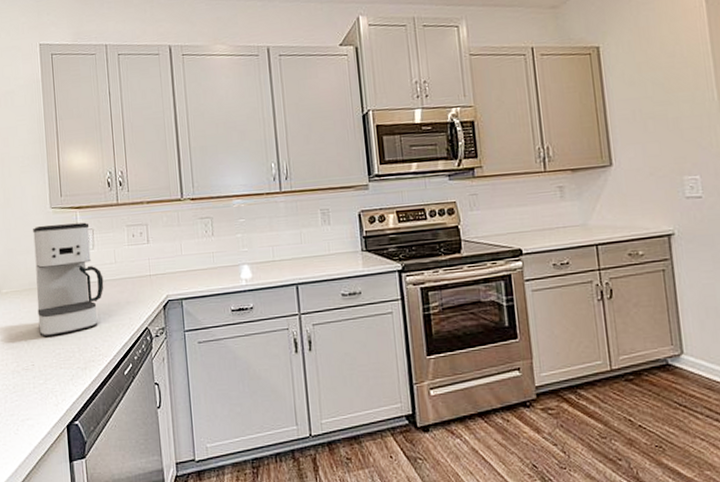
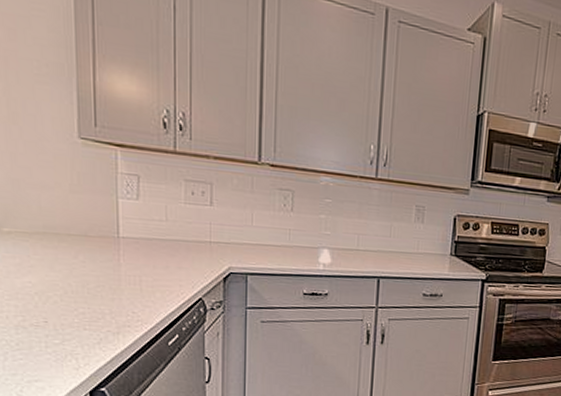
coffee maker: present [33,222,104,336] -> none [51,157,149,293]

